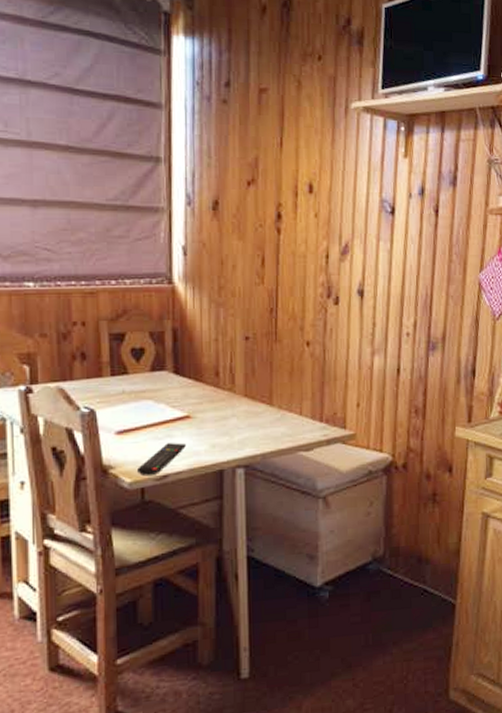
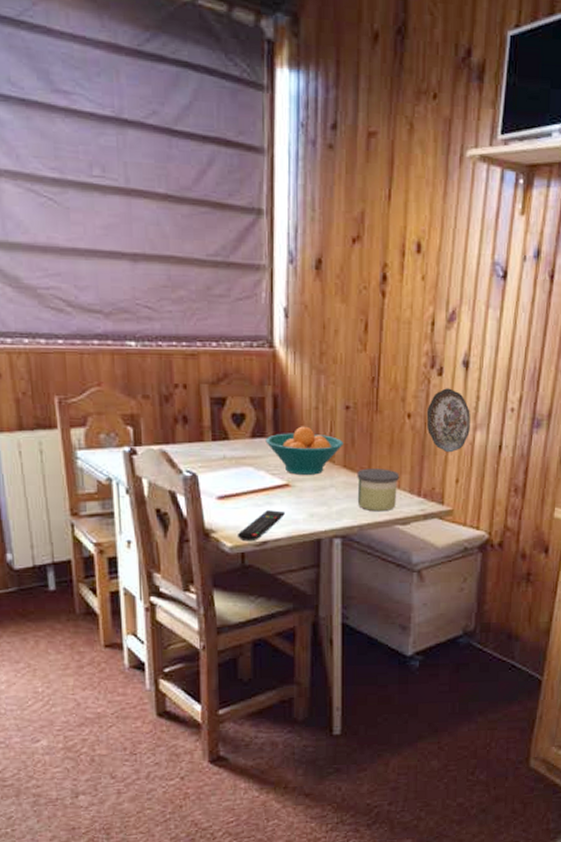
fruit bowl: none [165,358,244,406] -> present [265,426,343,475]
candle: none [258,396,301,439] -> present [357,468,400,512]
decorative plate: none [325,316,368,378] -> present [426,388,470,453]

